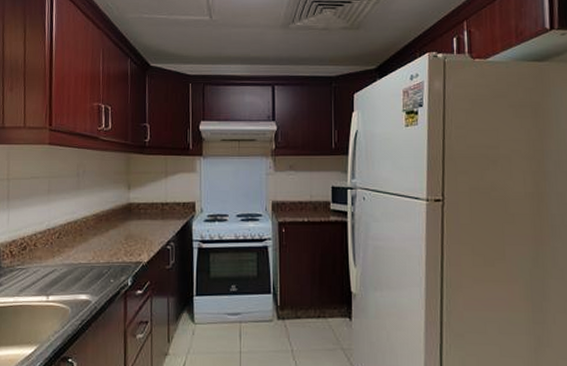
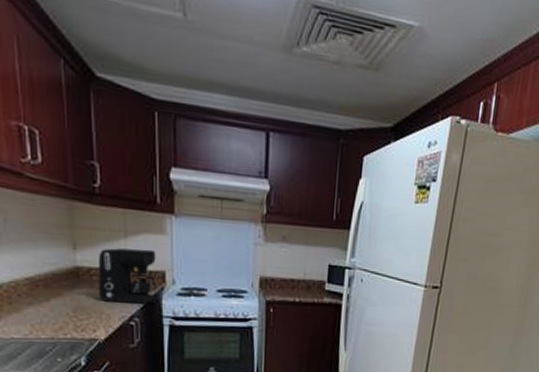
coffee maker: none [144,185,189,230] -> present [98,248,156,304]

